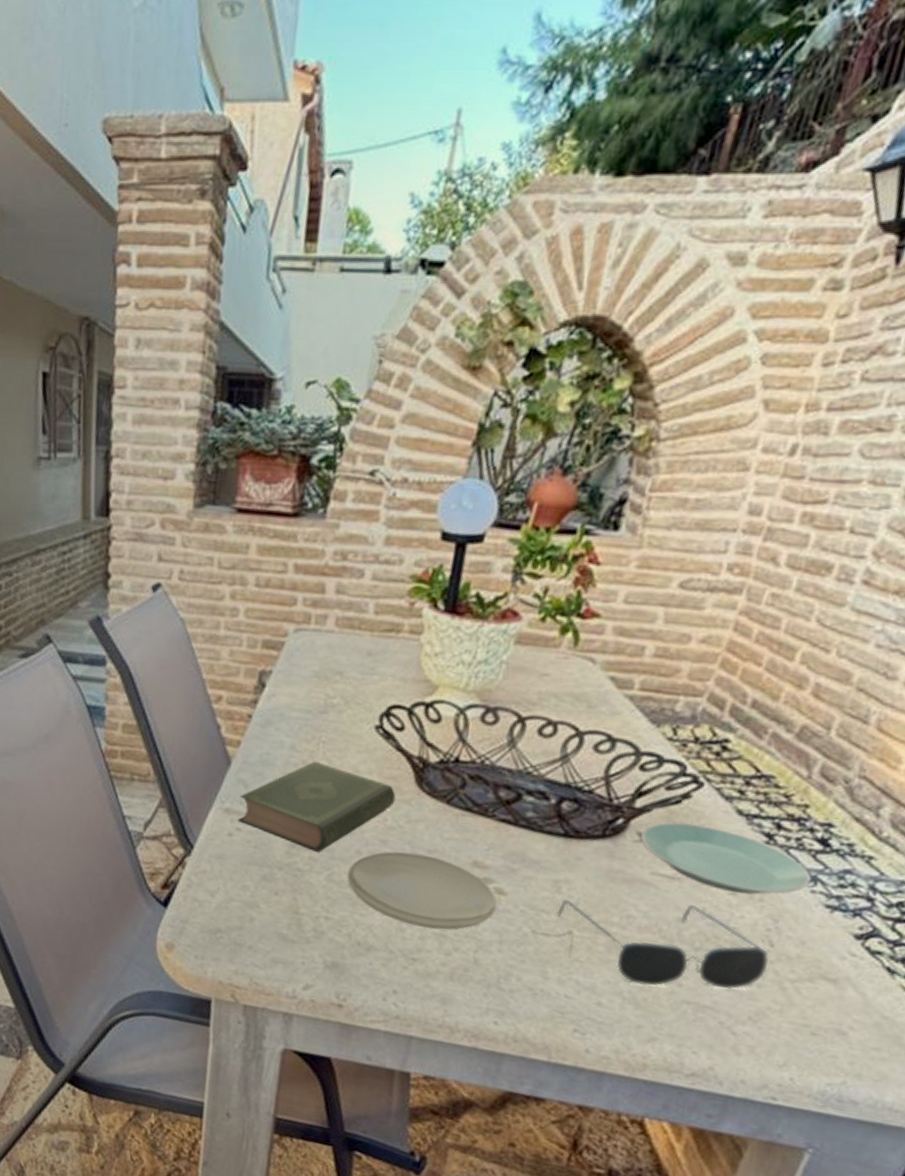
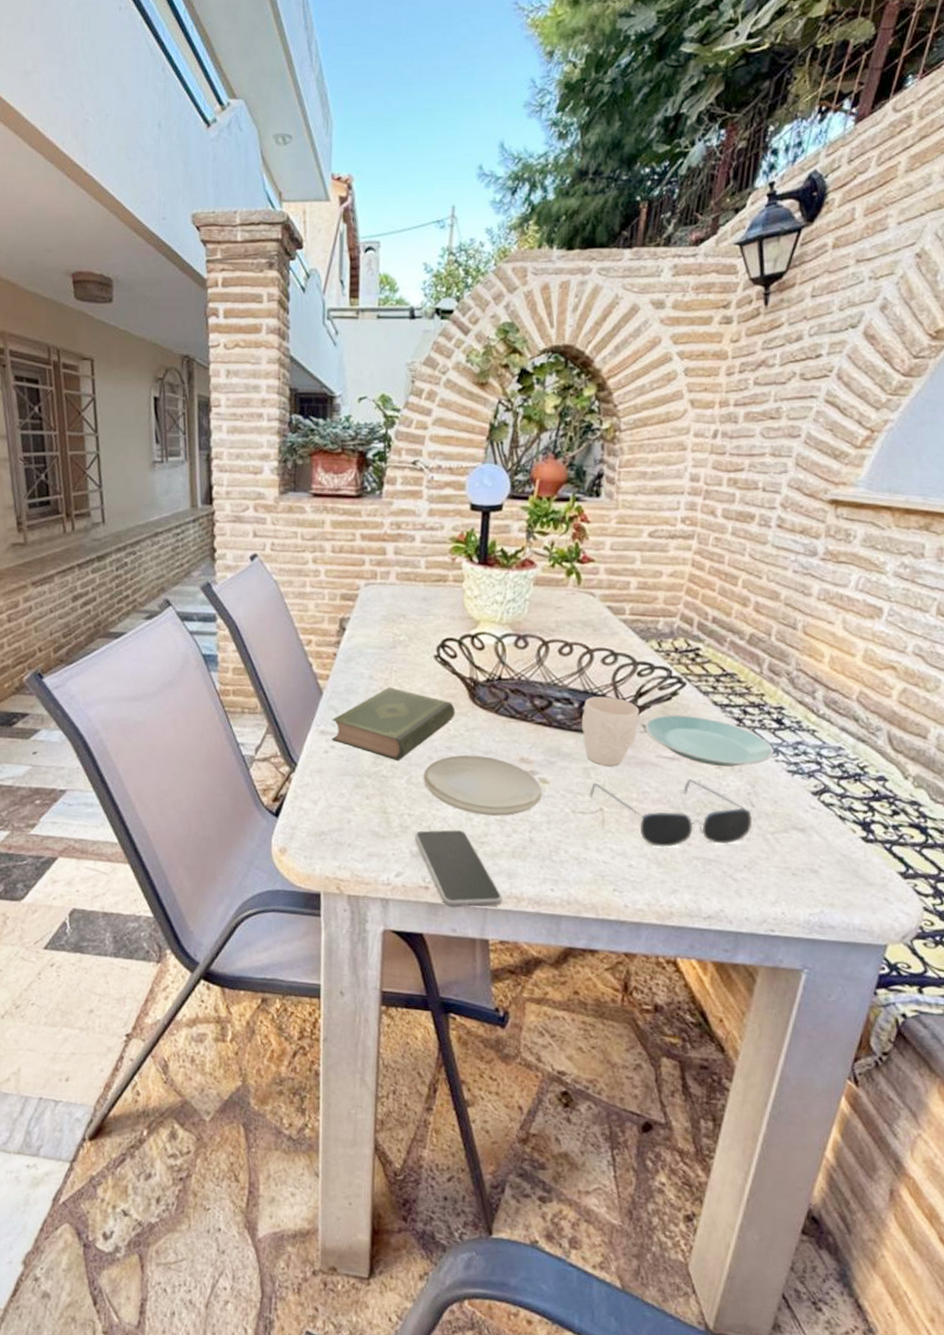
mobile phone: none [330,938,432,1036] -> present [414,829,502,908]
cup: none [556,792,636,882] -> present [581,696,639,767]

